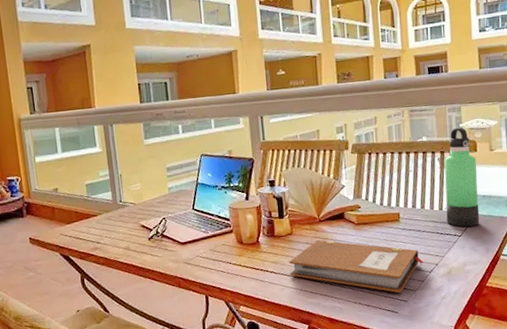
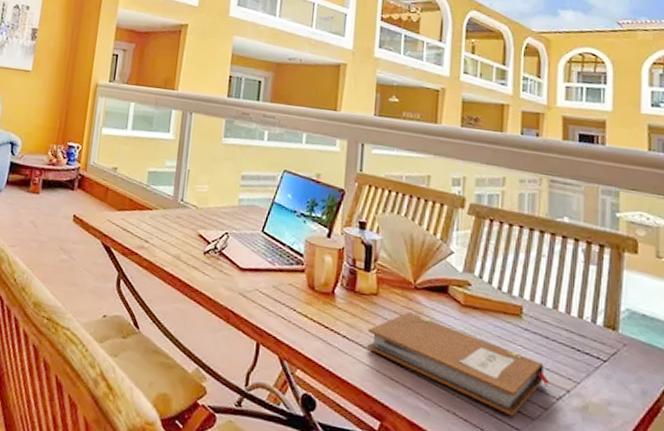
thermos bottle: present [444,128,480,227] -> none [587,217,637,354]

